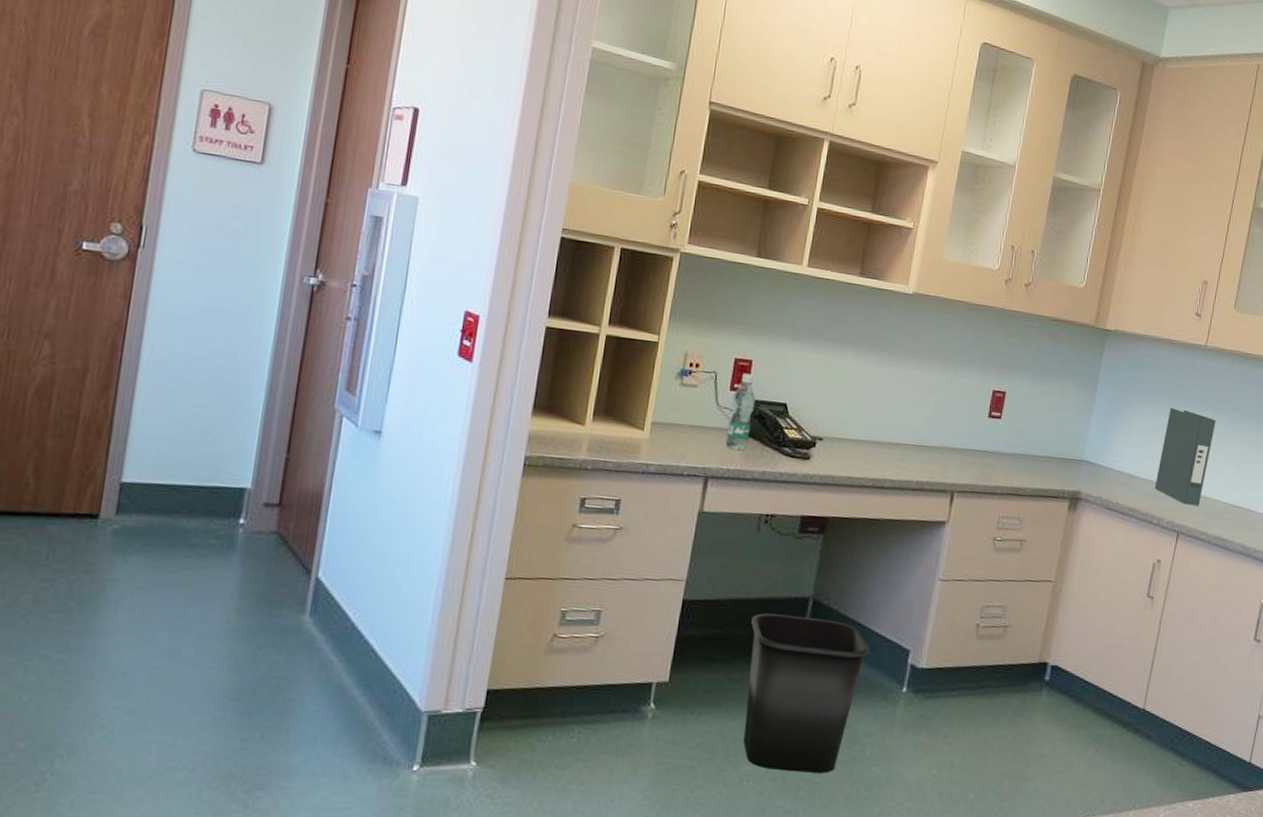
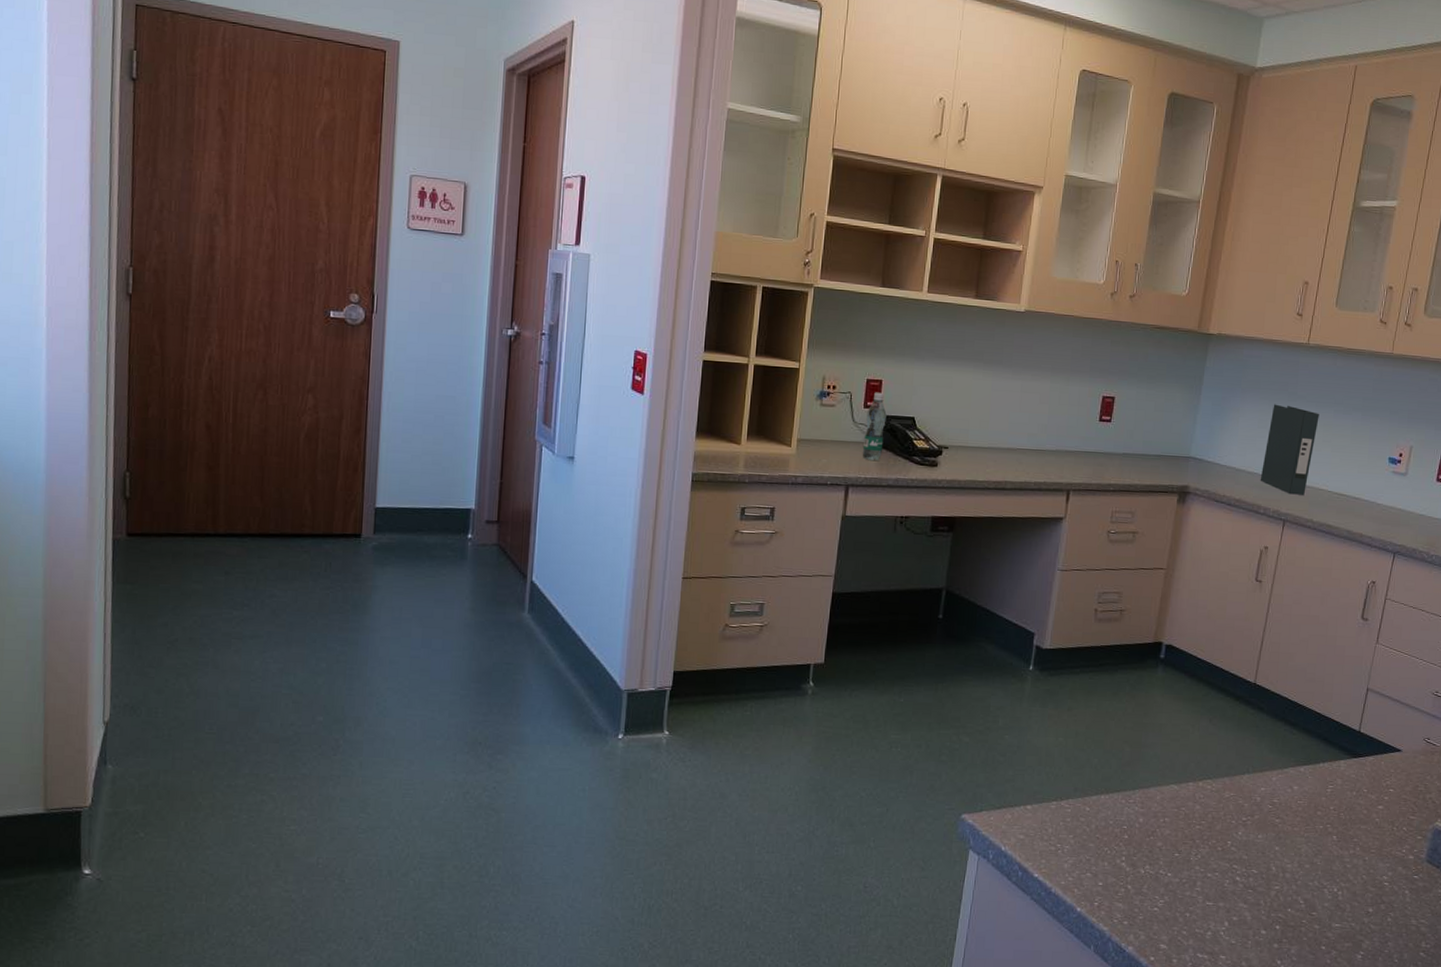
waste bin: present [743,613,870,773] -> none [890,603,999,741]

